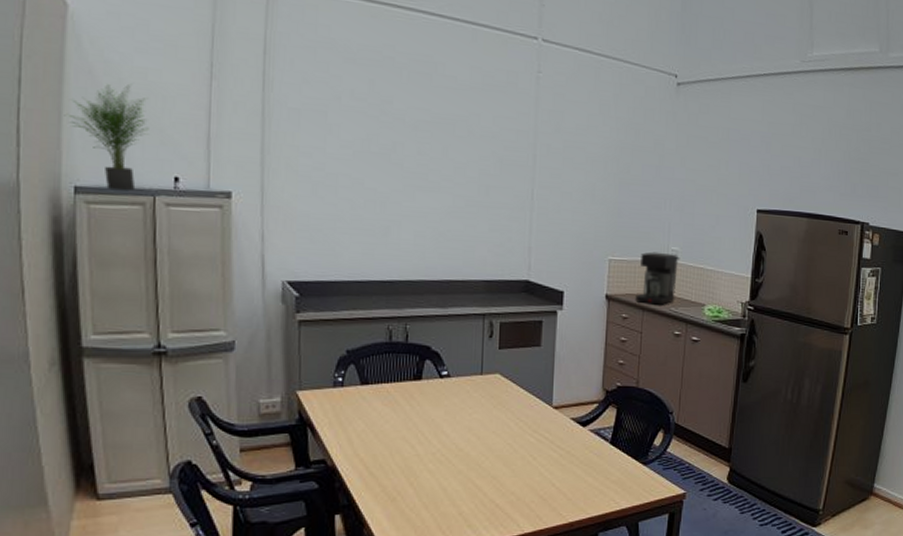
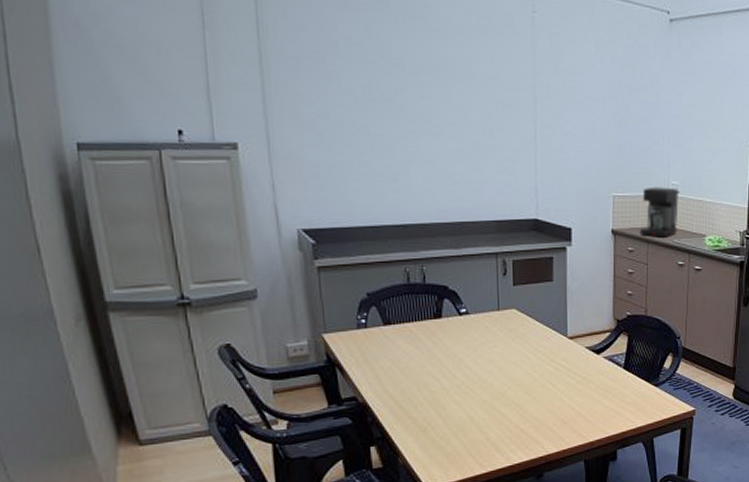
potted plant: present [70,84,149,192] -> none [62,37,146,146]

